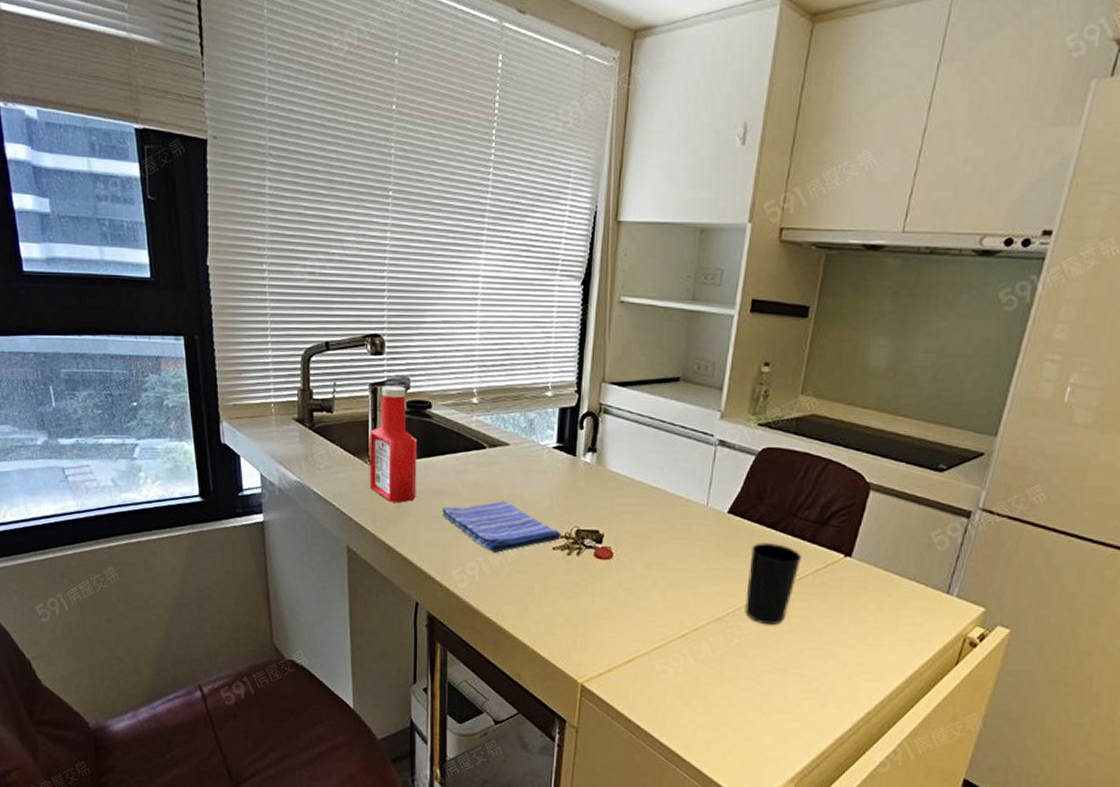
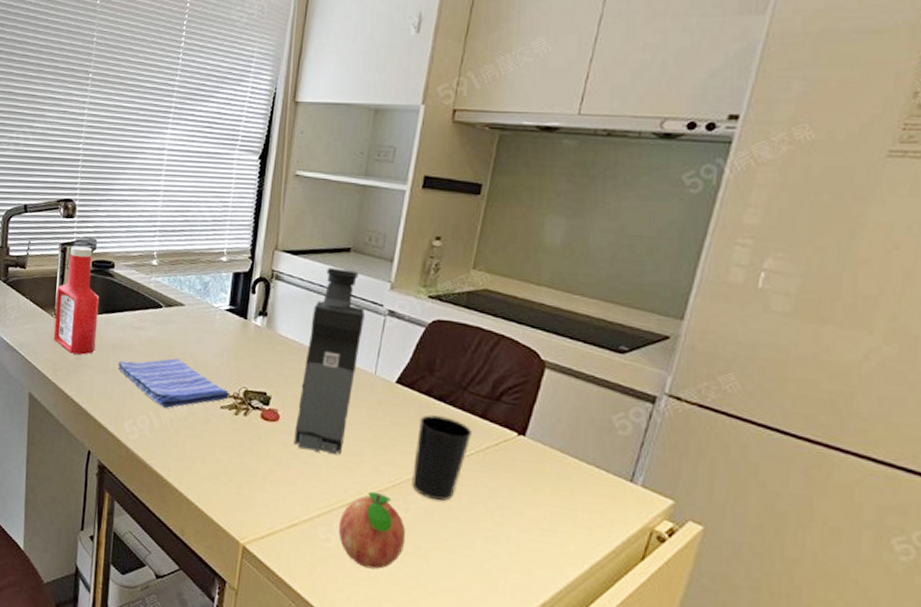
coffee maker: none [628,399,696,588] -> present [294,268,365,455]
fruit: none [675,621,740,696] -> present [338,491,406,570]

